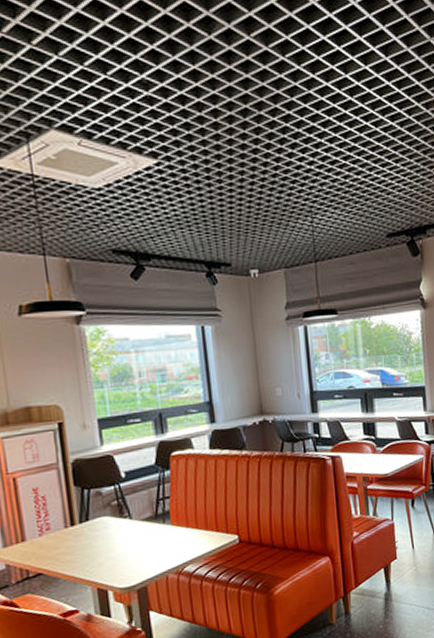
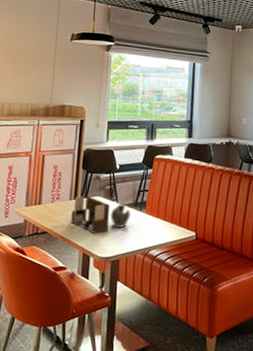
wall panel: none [71,517,126,563] -> present [71,195,111,234]
teapot: none [124,520,153,549] -> present [110,204,132,228]

